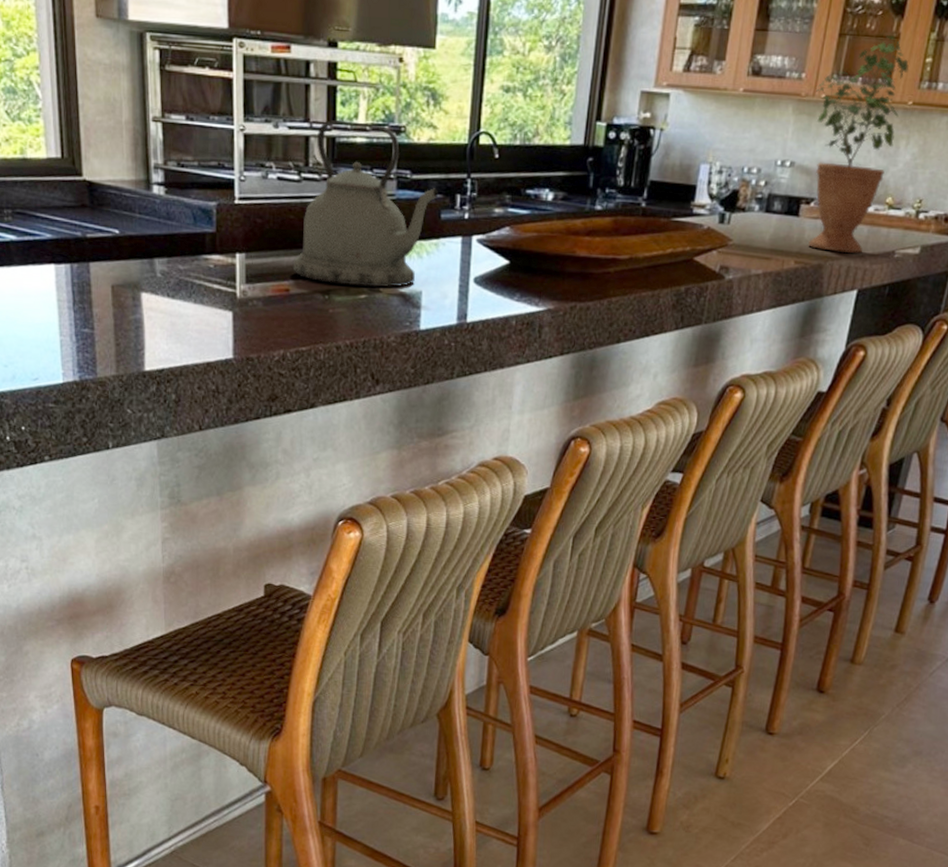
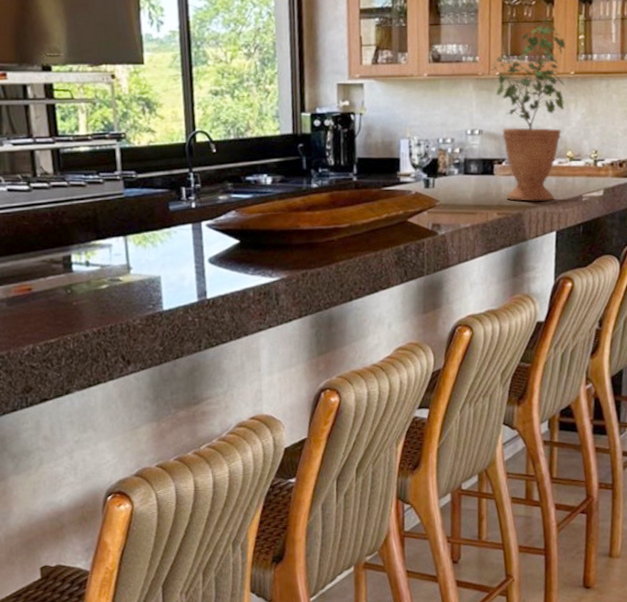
kettle: present [292,120,438,287] -> none [32,133,164,279]

